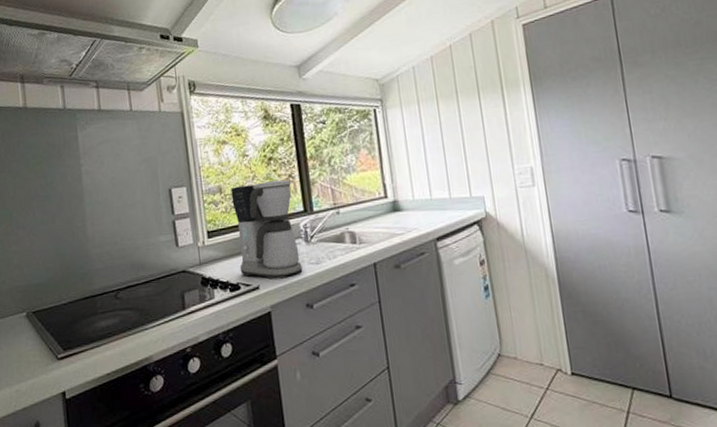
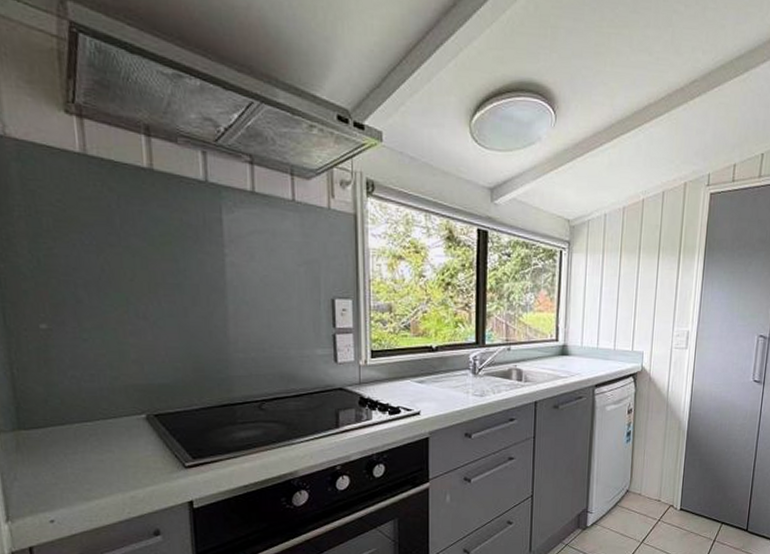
coffee maker: present [231,179,303,280] -> none [402,307,468,407]

